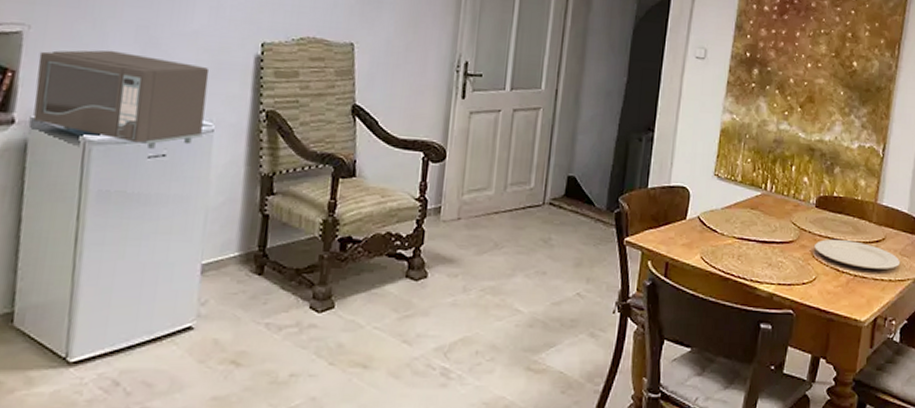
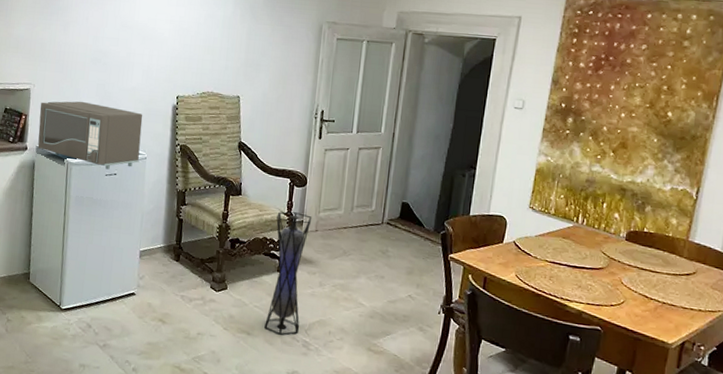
lantern: none [387,195,453,363] -> present [264,211,312,335]
plate: present [815,239,901,270] -> none [623,269,712,301]

